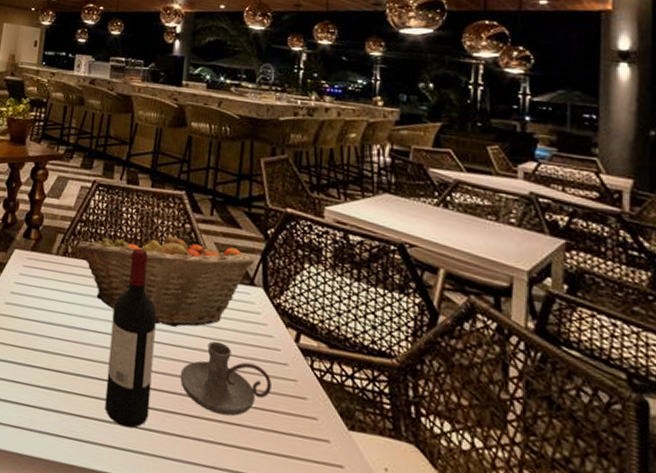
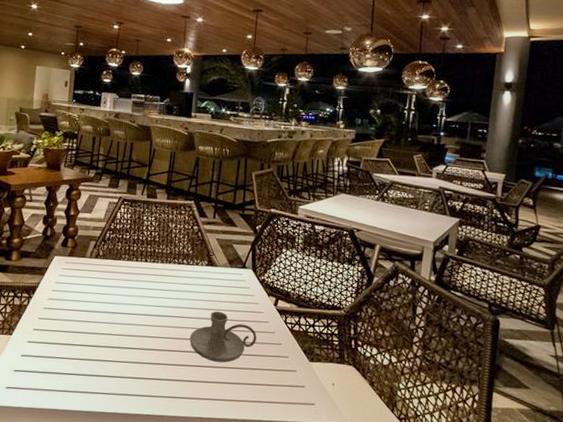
fruit basket: present [76,230,255,327] -> none [106,233,247,304]
wine bottle: present [104,248,157,428] -> none [131,247,172,381]

